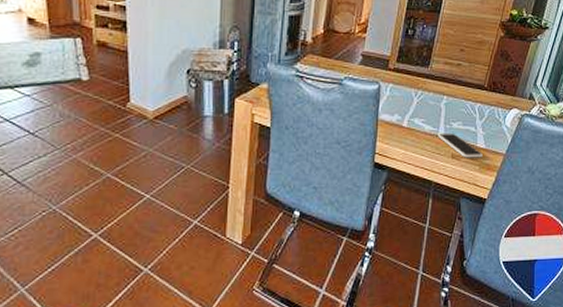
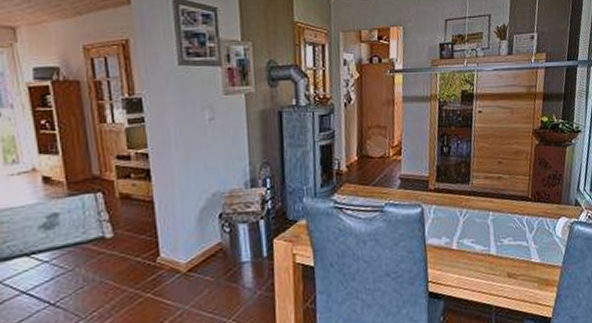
smartphone: present [438,133,483,158] -> none [490,250,539,276]

